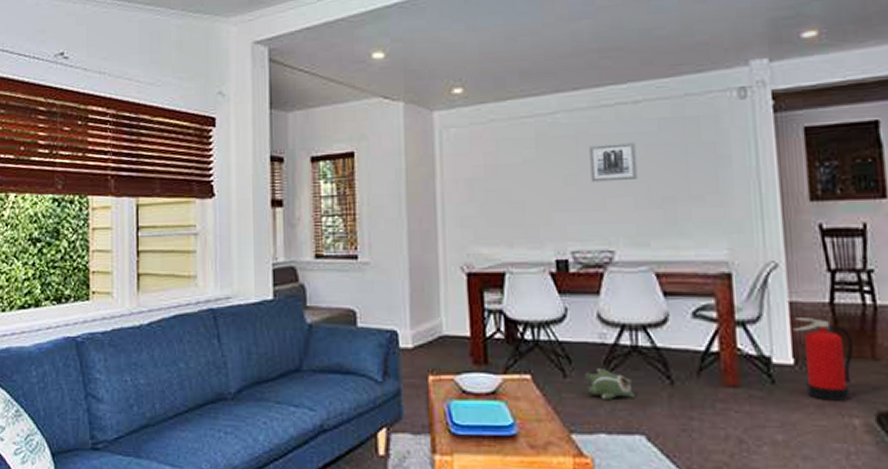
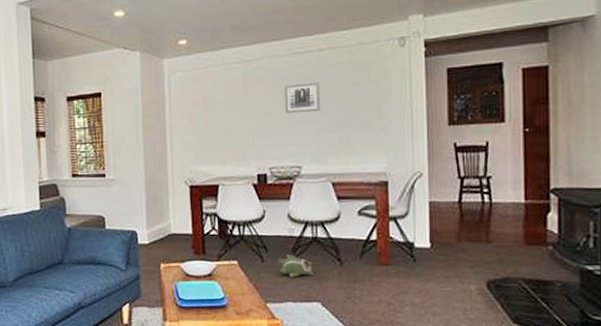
fire extinguisher: present [793,318,854,401] -> none [431,213,474,273]

